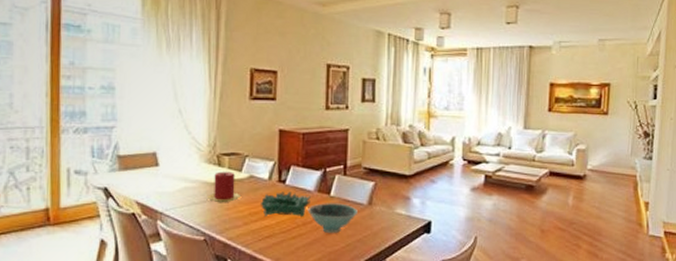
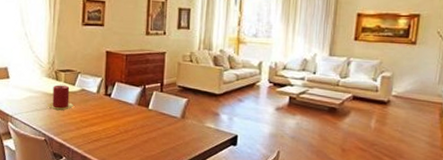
decorative bowl: present [261,192,311,216] -> none [90,103,132,125]
bowl: present [307,203,358,234] -> none [129,114,172,141]

